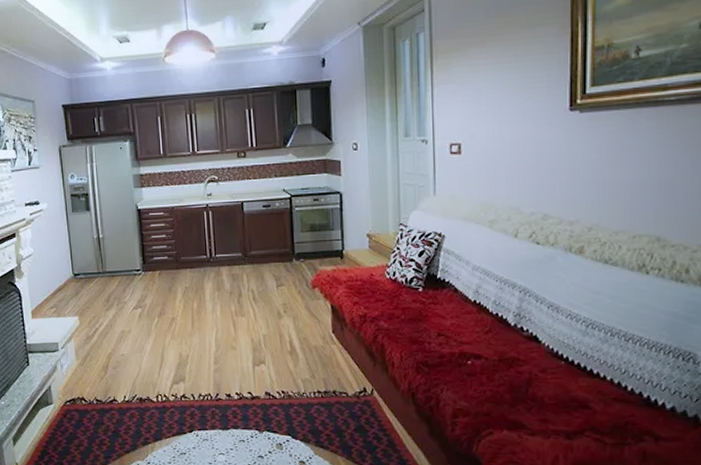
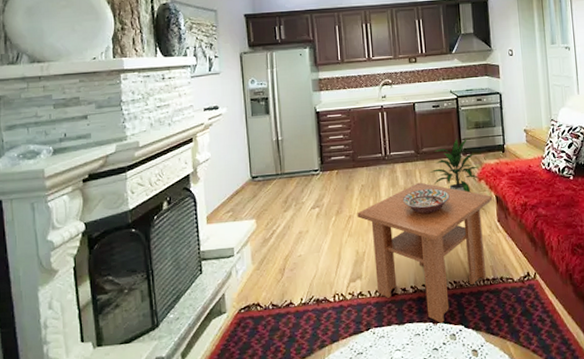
coffee table: none [180,287,328,432] -> present [357,182,493,323]
decorative bowl: none [228,294,280,321] -> present [402,188,450,215]
indoor plant: none [259,241,313,301] -> present [430,137,479,193]

